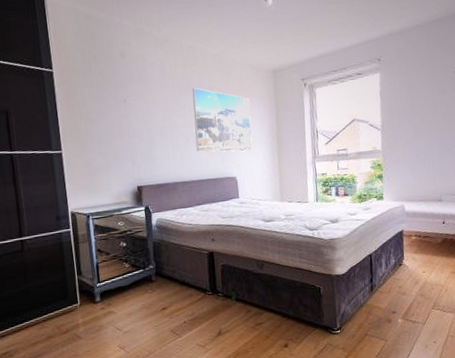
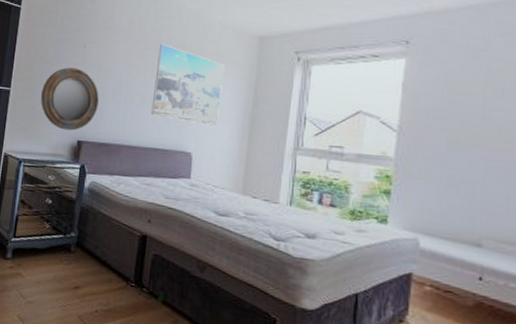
home mirror: none [93,121,150,180] -> present [40,67,99,131]

